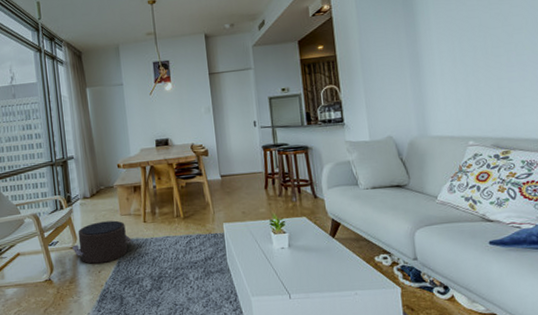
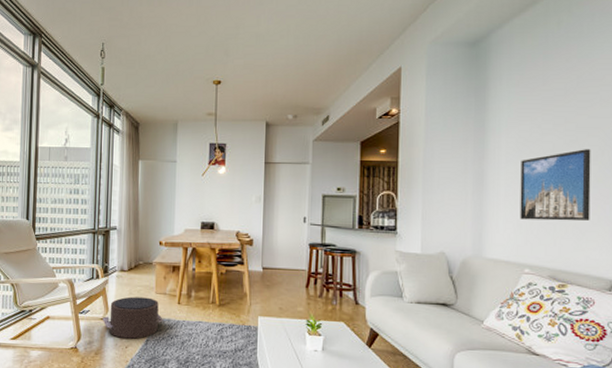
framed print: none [451,19,523,95] -> present [520,149,591,221]

